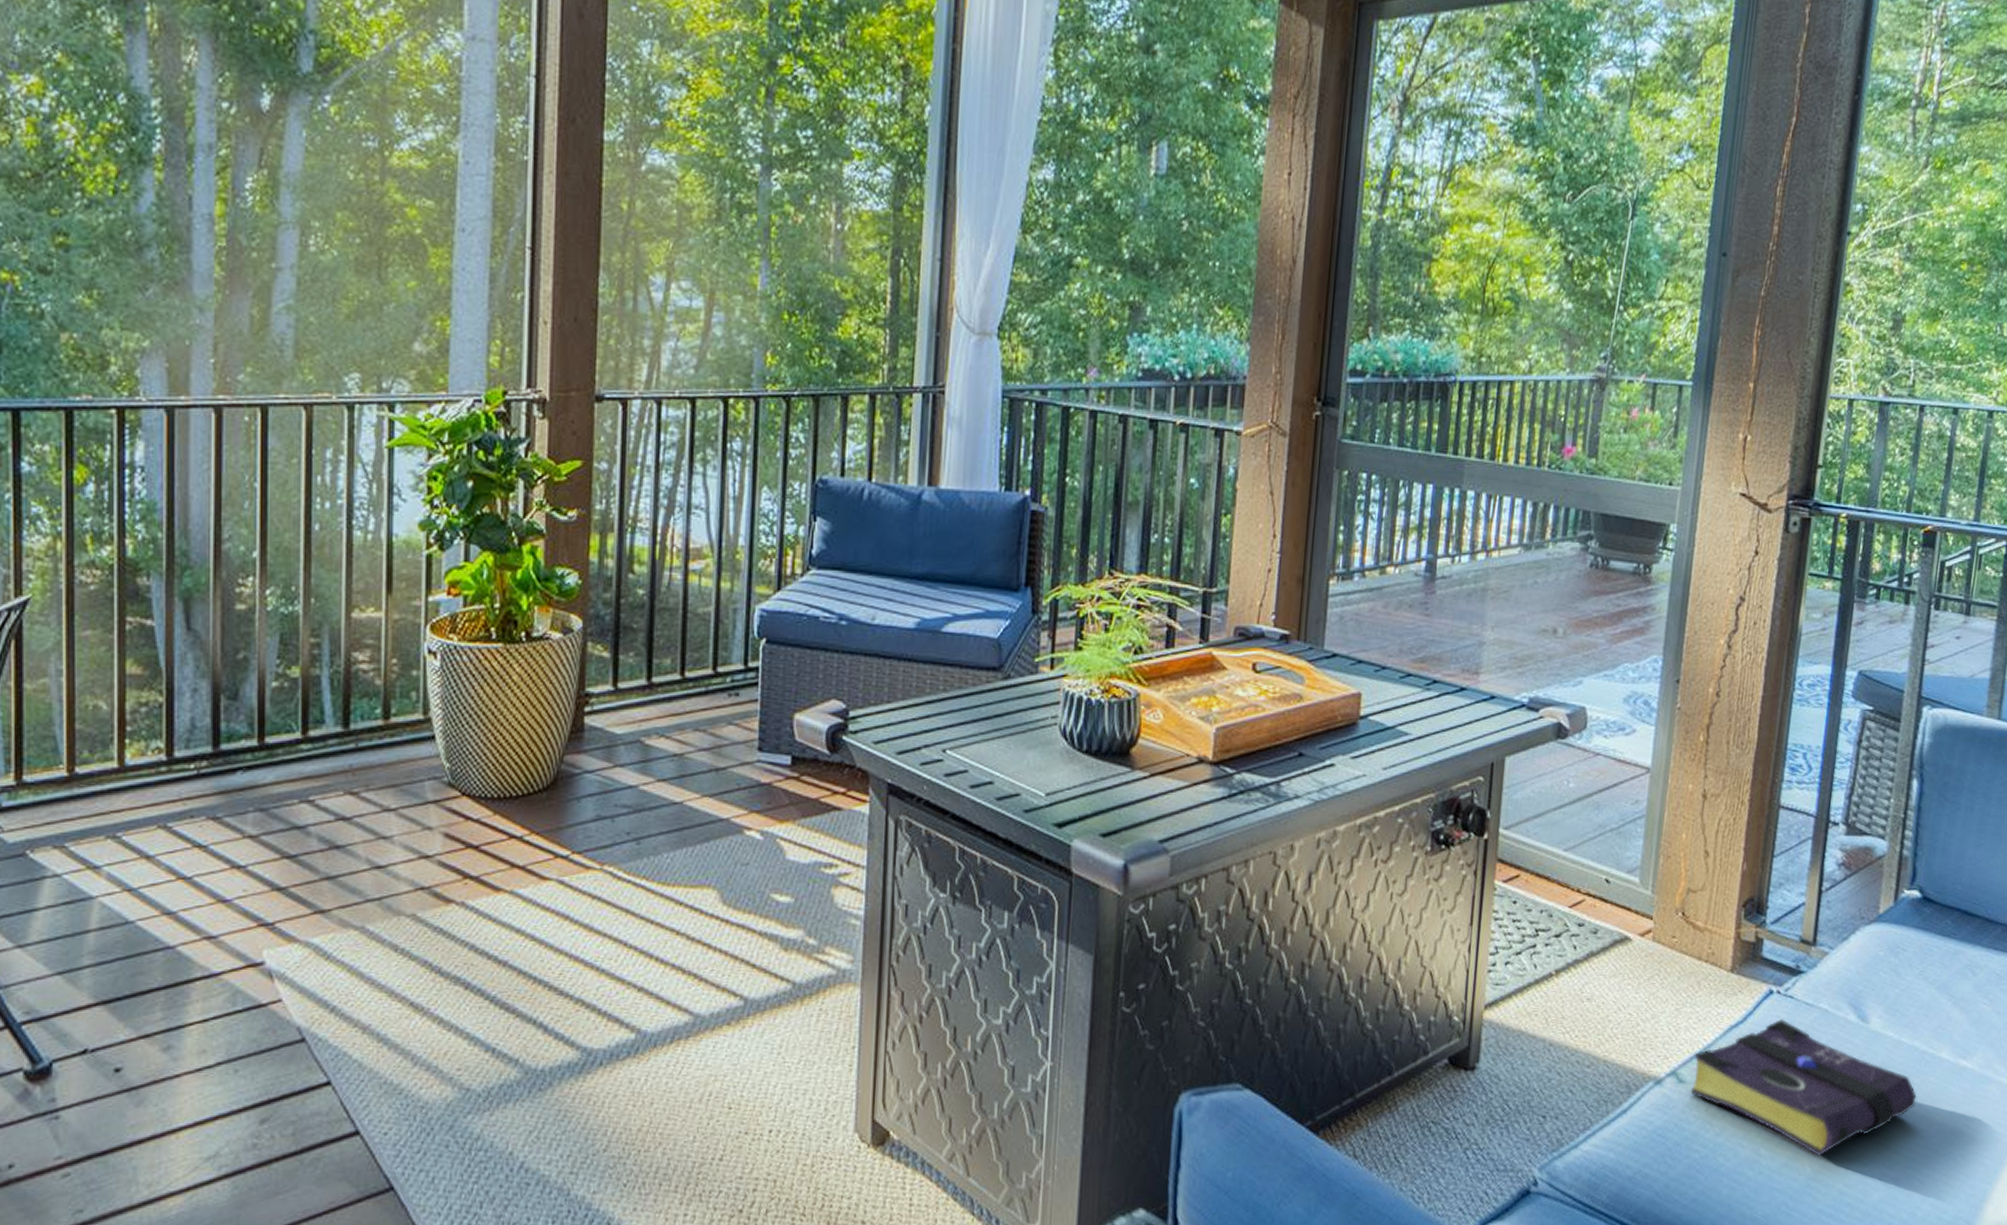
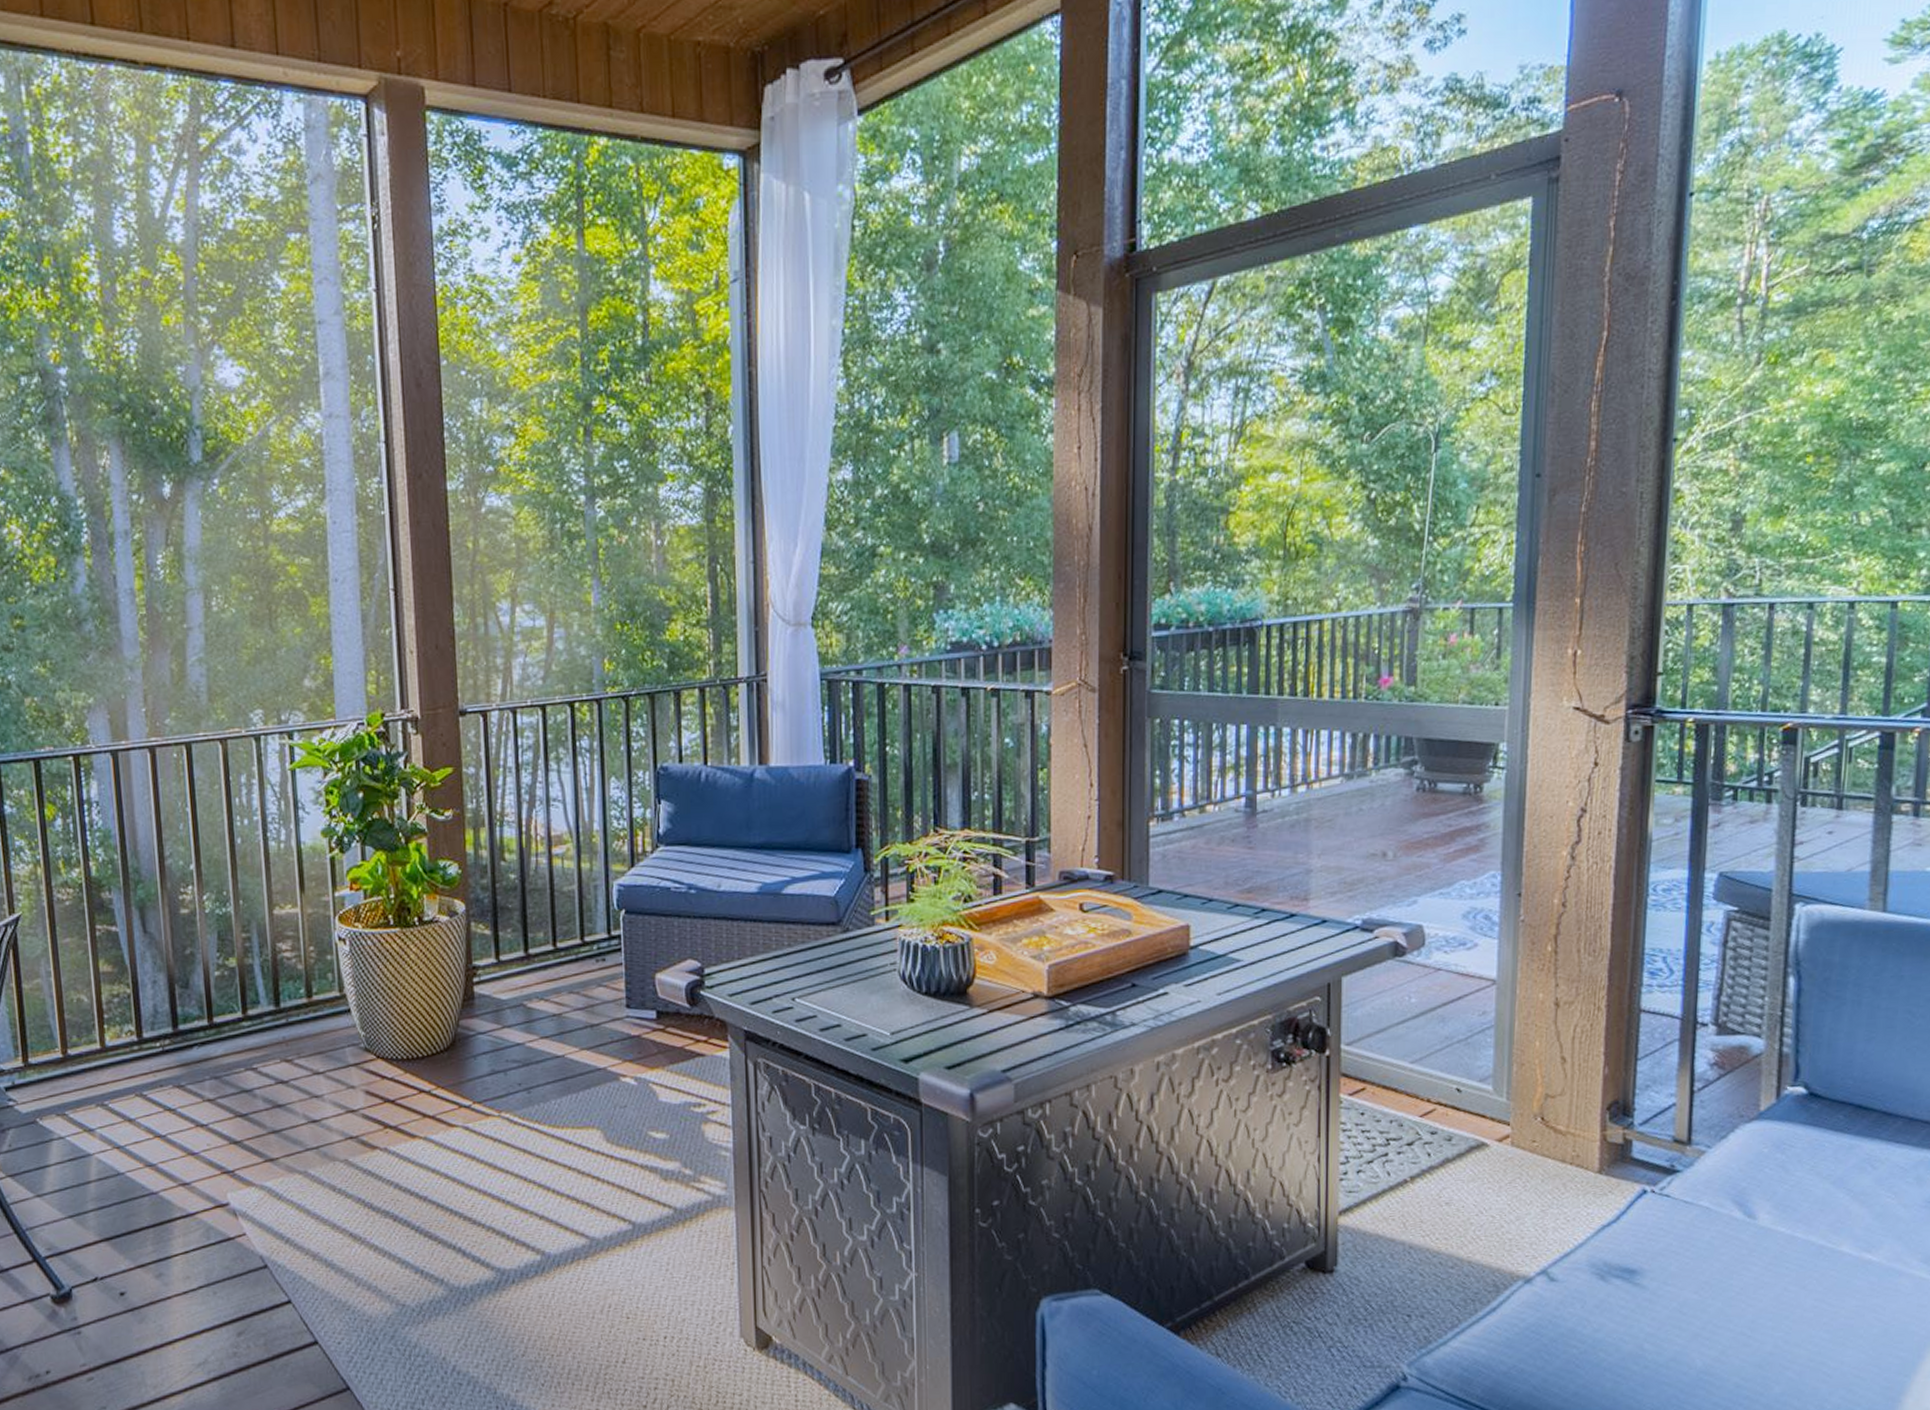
book: present [1690,1019,1917,1157] -> none [1563,1218,1817,1351]

